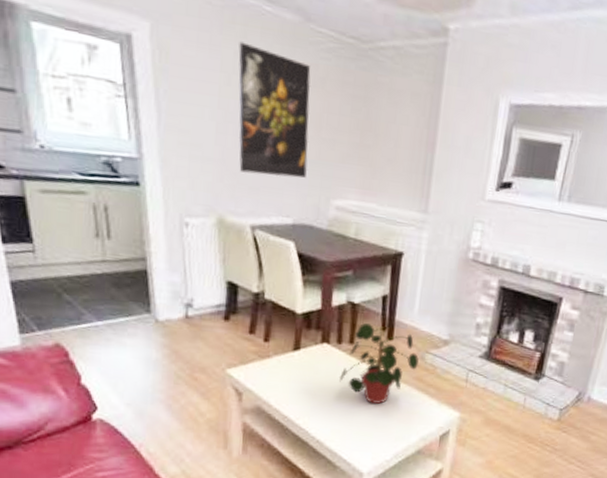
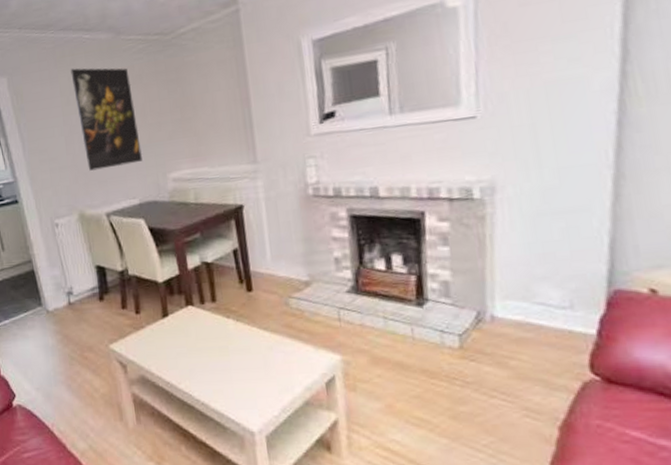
potted plant: present [339,323,419,404] -> none [209,279,285,358]

